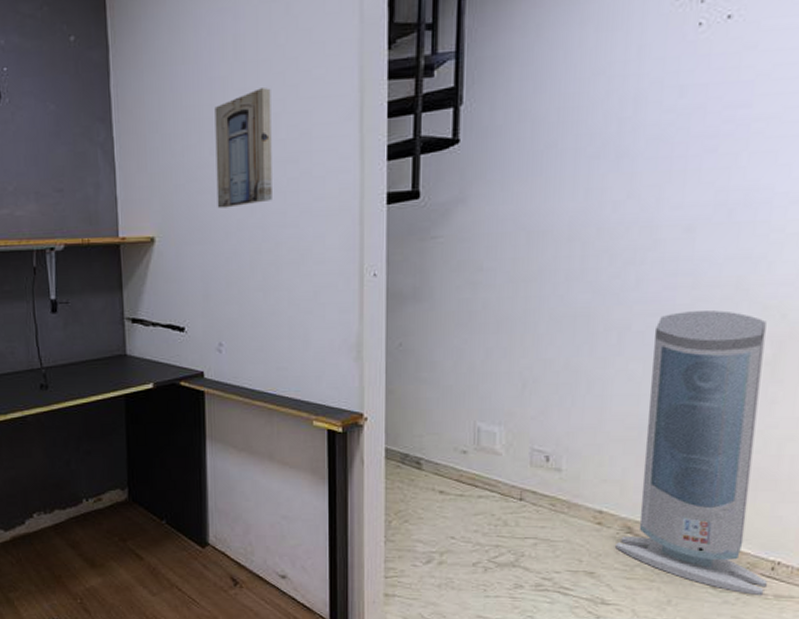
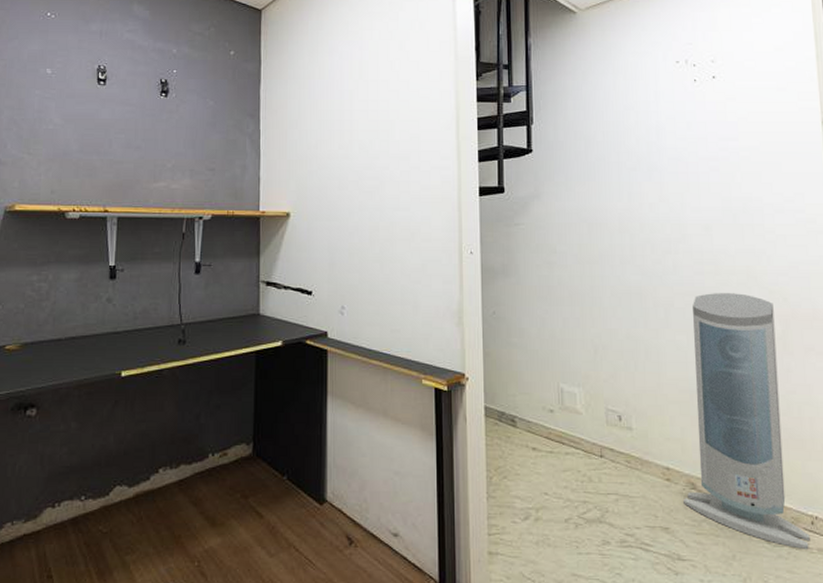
wall art: present [215,88,272,208] -> none [343,101,388,192]

